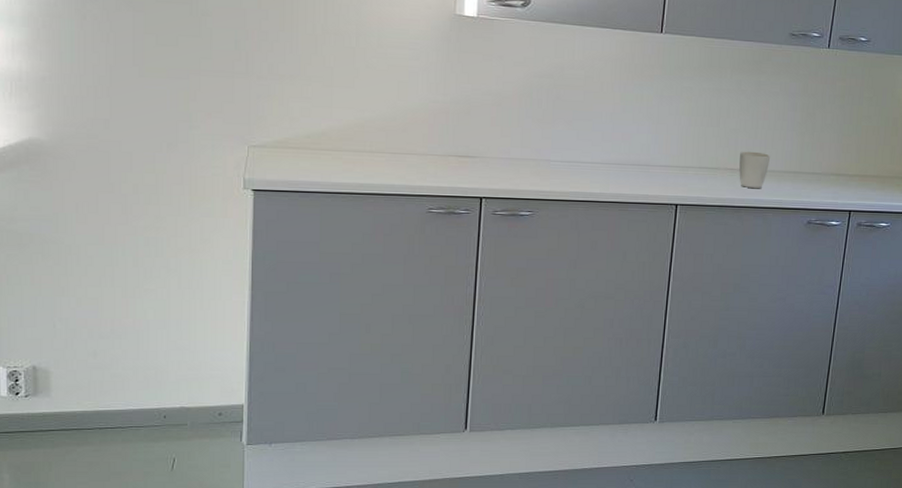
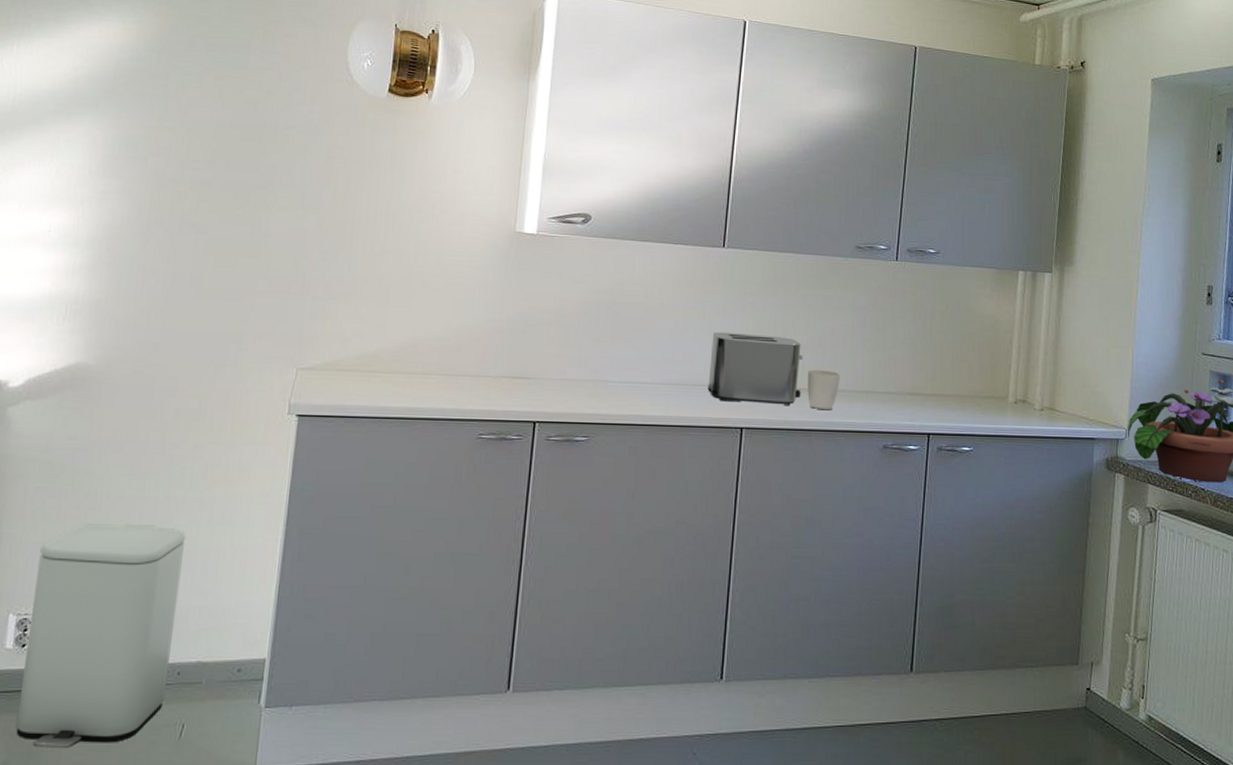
pedal bin: none [20,287,158,478] -> present [15,523,186,748]
toaster: none [645,114,736,185] -> present [707,331,803,407]

